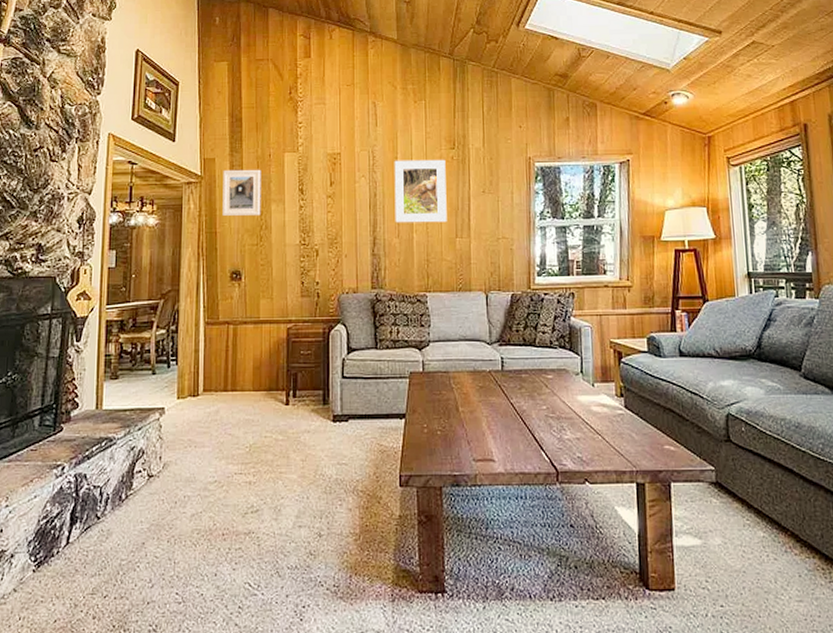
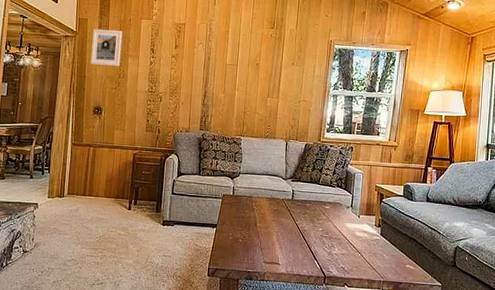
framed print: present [394,159,447,223] -> none [222,33,266,85]

